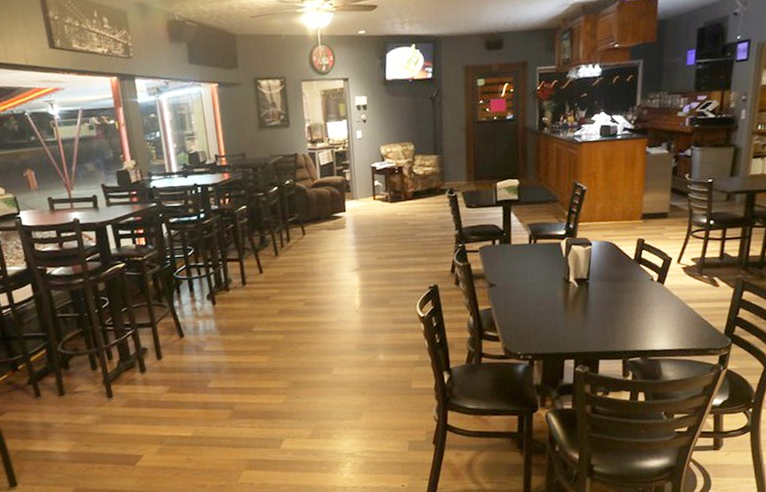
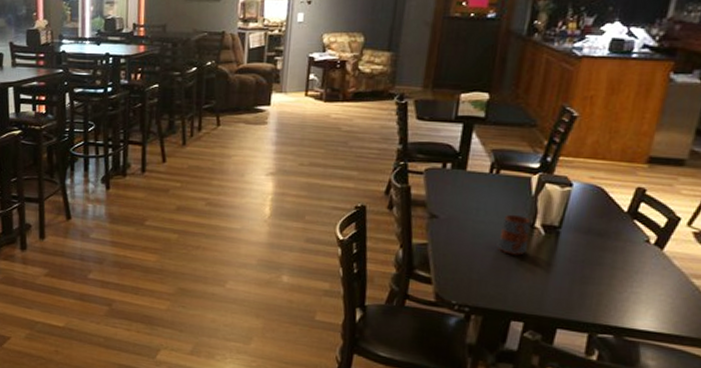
mug: none [544,274,567,307] -> present [496,214,531,256]

